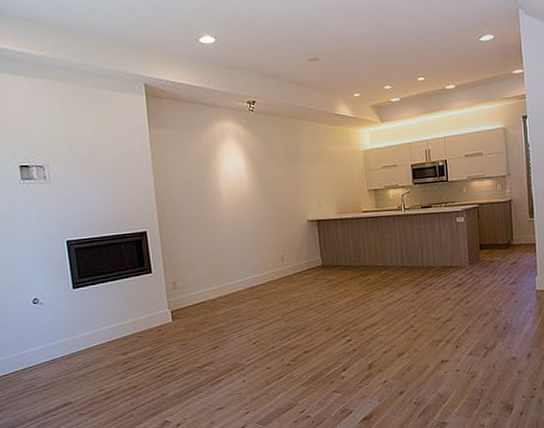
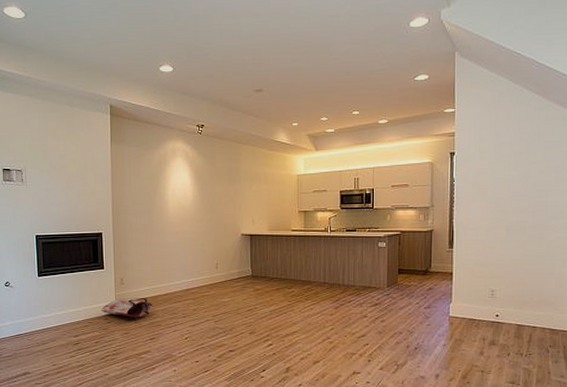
bag: none [152,302,213,329] -> present [101,298,153,320]

